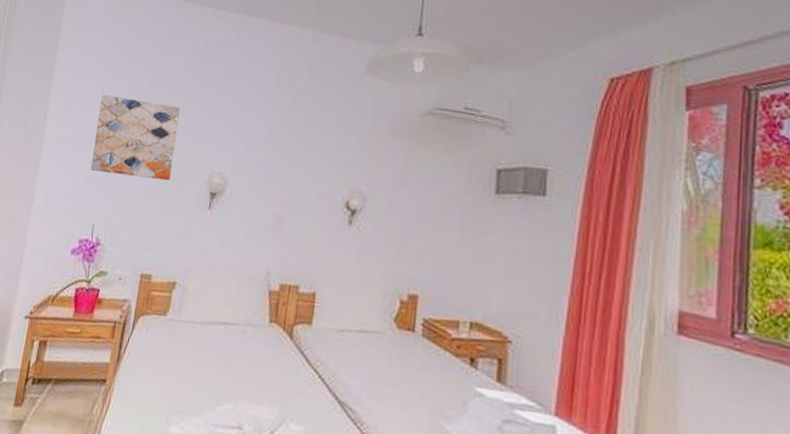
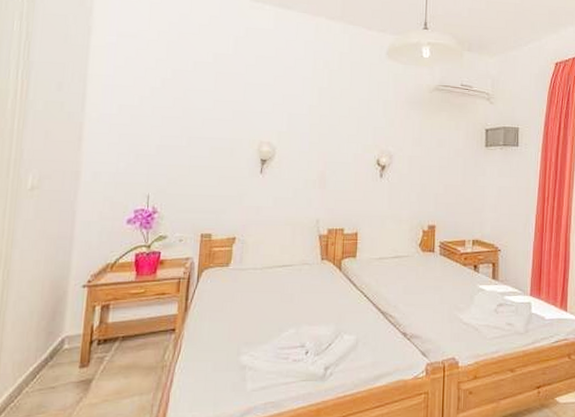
wall art: present [91,95,180,181] -> none [140,77,226,152]

